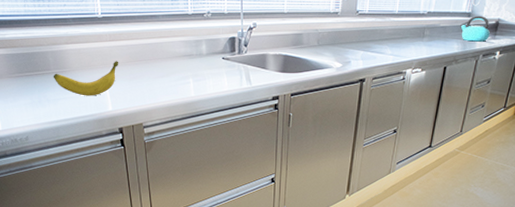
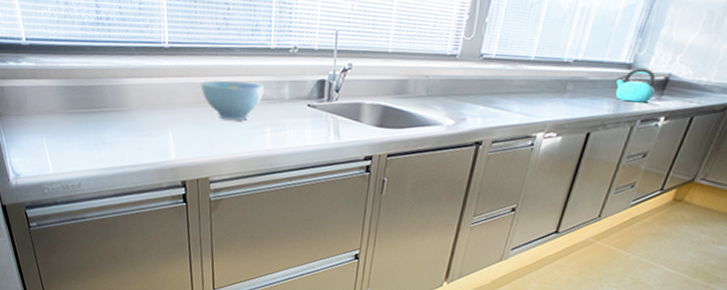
banana: present [53,61,119,96] -> none [110,101,186,142]
bowl: none [131,42,185,75] -> present [201,80,264,121]

